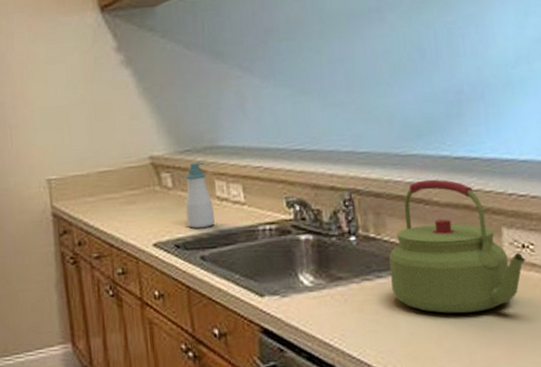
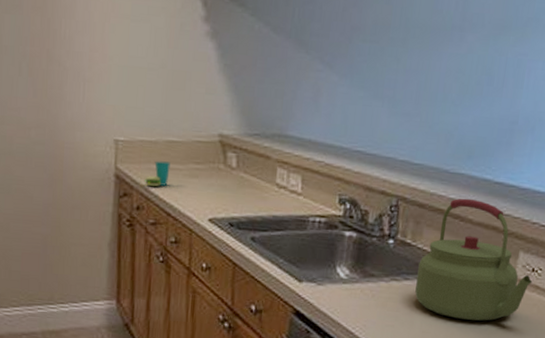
cup: none [82,192,106,220] -> present [145,161,170,187]
soap bottle: present [185,162,216,228] -> none [243,147,272,211]

